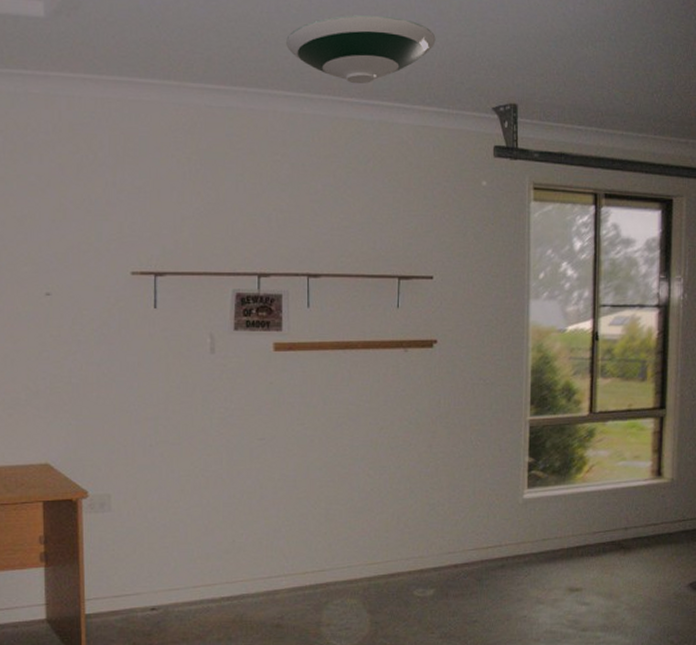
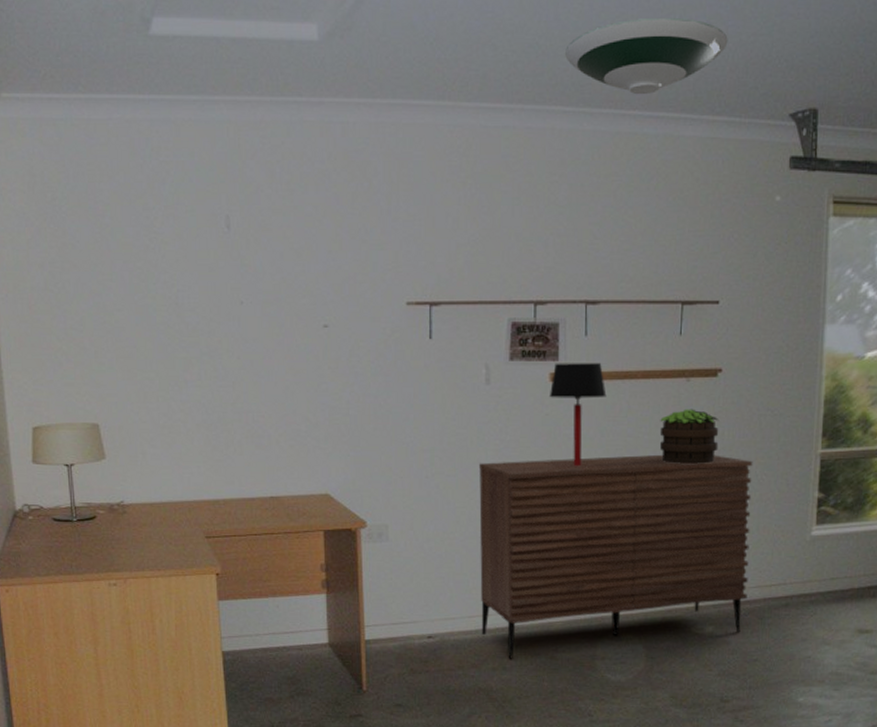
sideboard: none [203,421,468,629] -> present [478,454,753,659]
table lamp: none [272,333,329,434] -> present [549,363,607,467]
potted plant: none [380,378,436,431] -> present [659,409,719,464]

